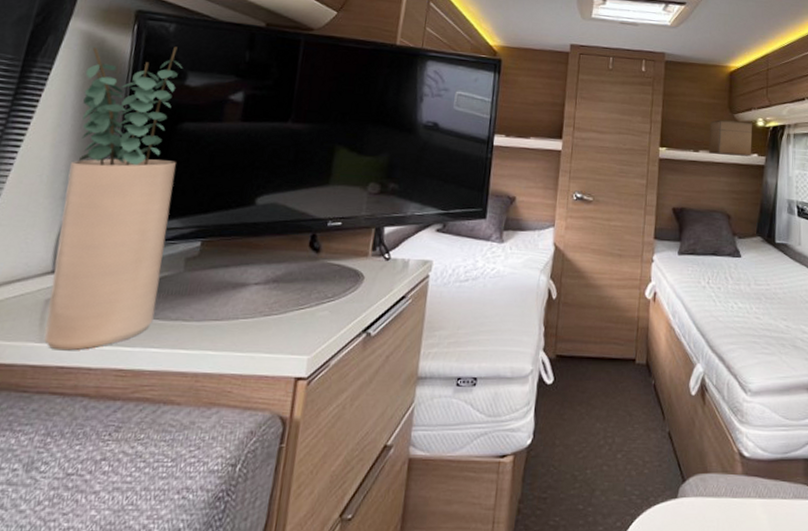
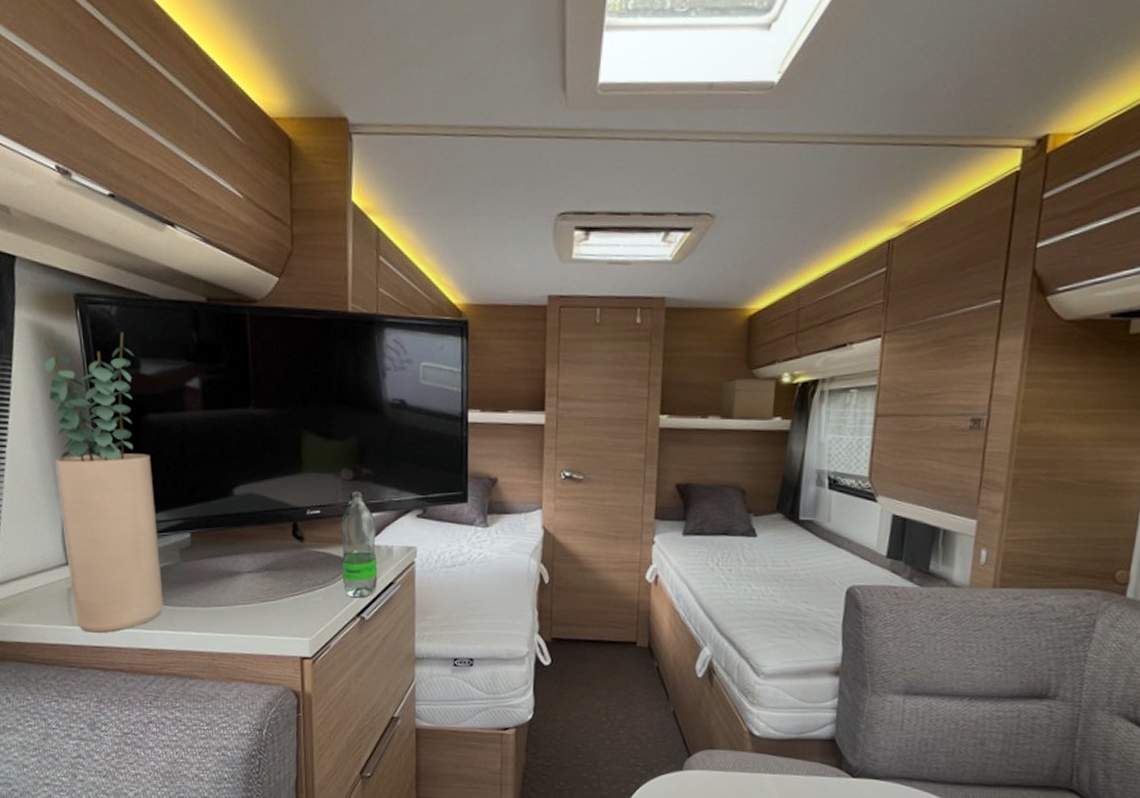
bottle: none [353,205,396,313] -> present [340,492,378,598]

